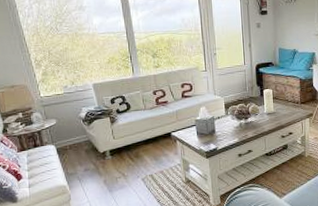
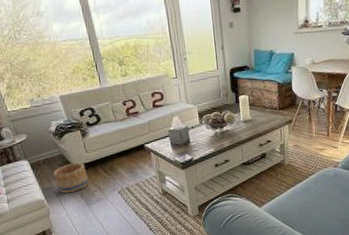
basket: none [78,148,113,180] -> present [52,162,89,194]

